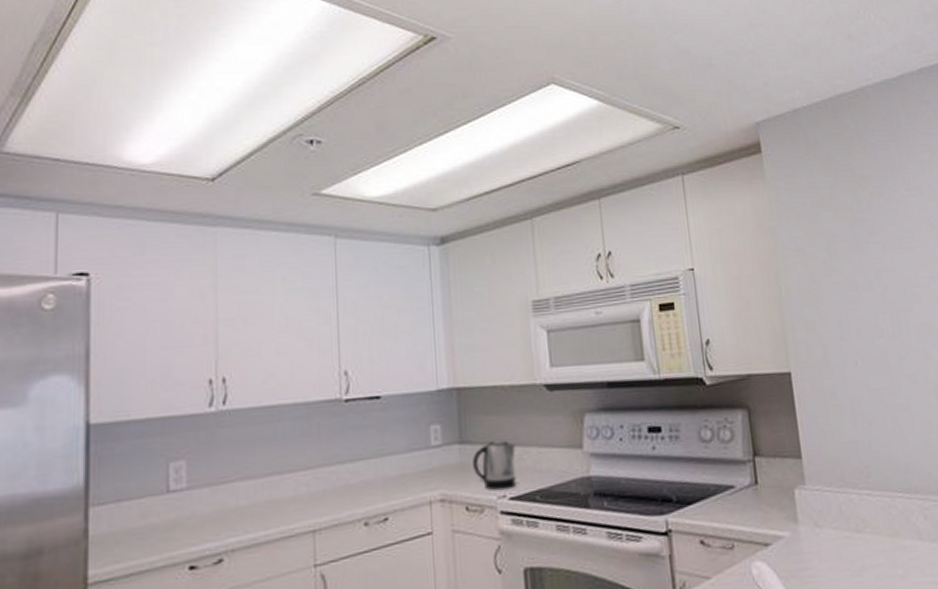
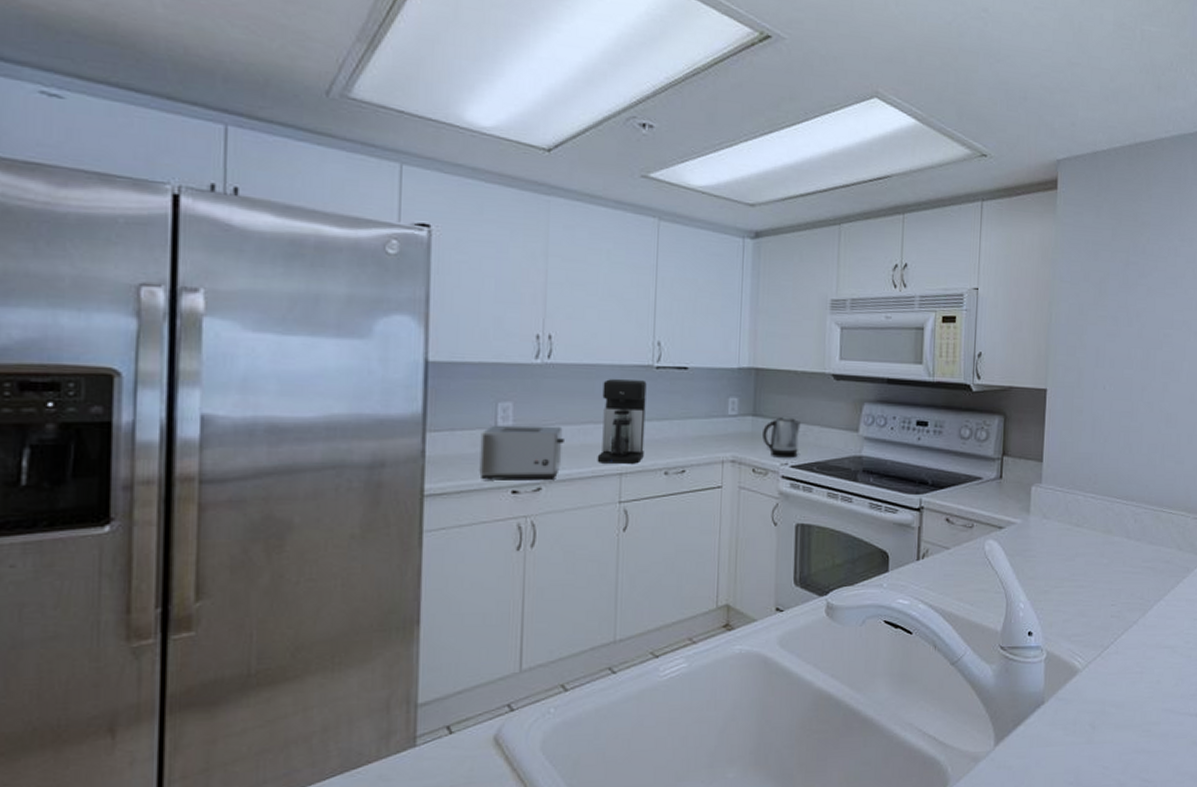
toaster: none [151,482,248,558] -> present [479,425,566,481]
coffee maker: none [285,417,339,521] -> present [597,379,647,465]

